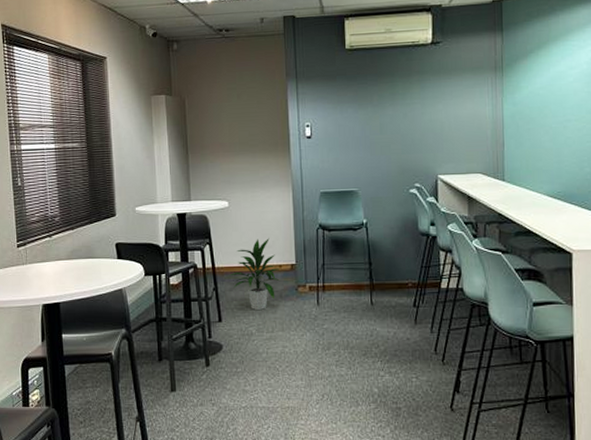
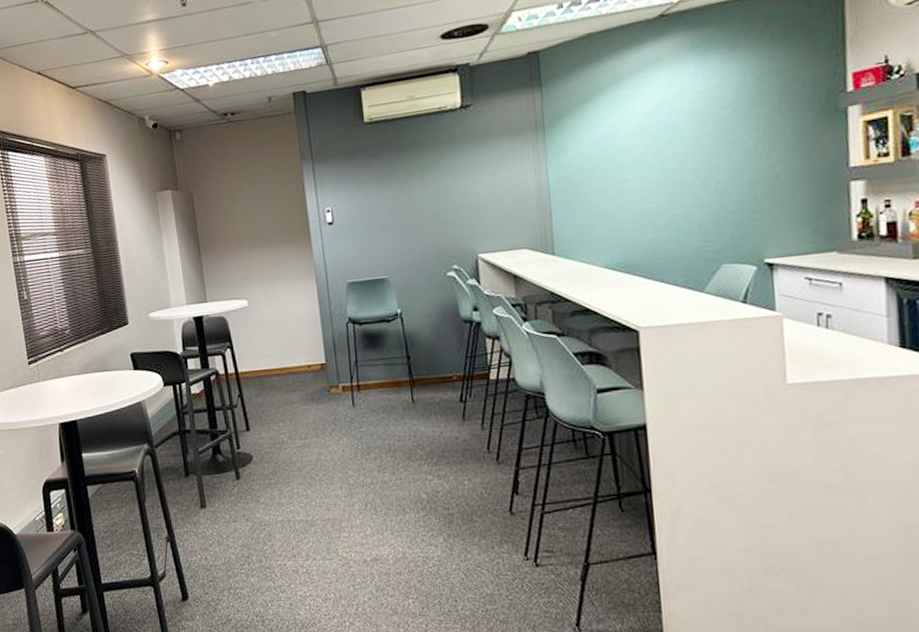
indoor plant: present [228,238,281,311] -> none [253,337,311,417]

